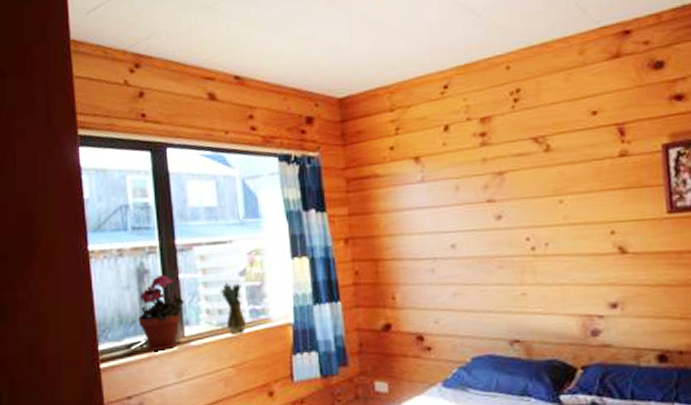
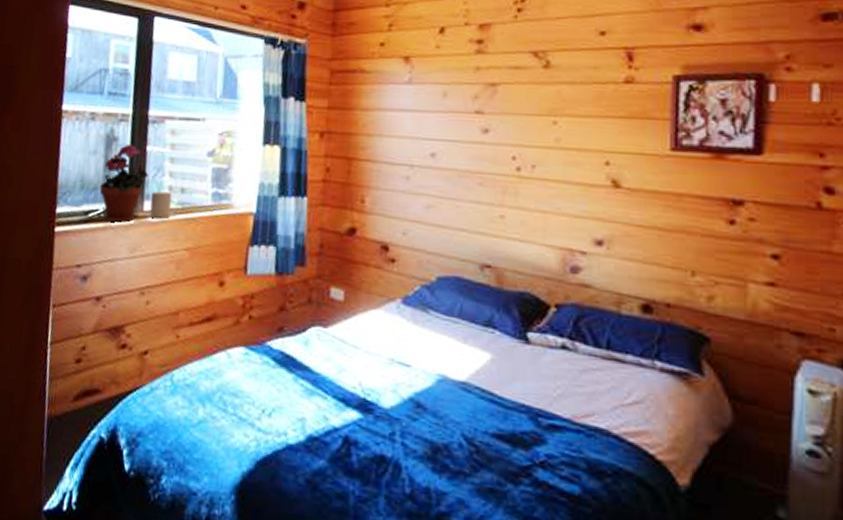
candle: none [186,315,217,343] -> present [144,191,176,220]
vase: present [220,282,247,335] -> none [185,161,208,217]

